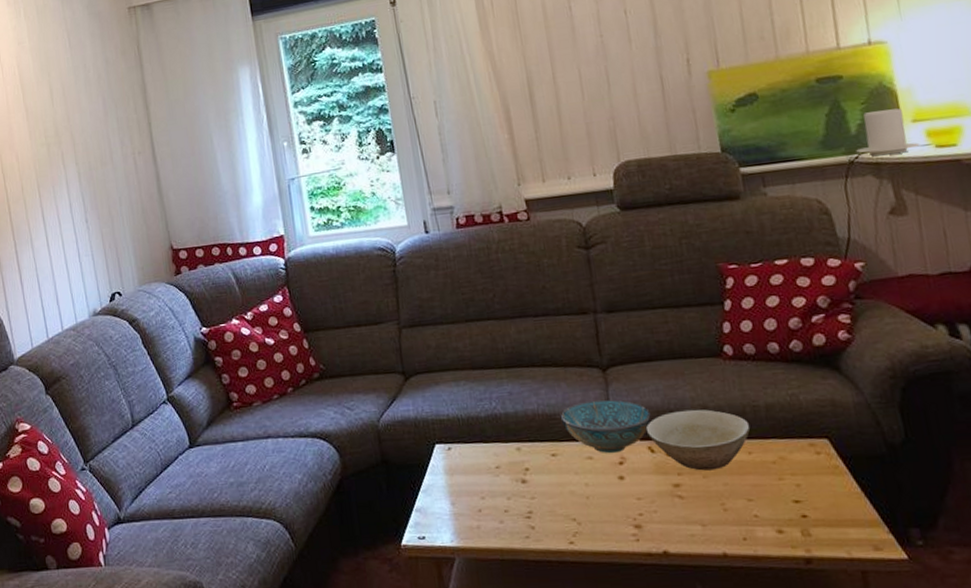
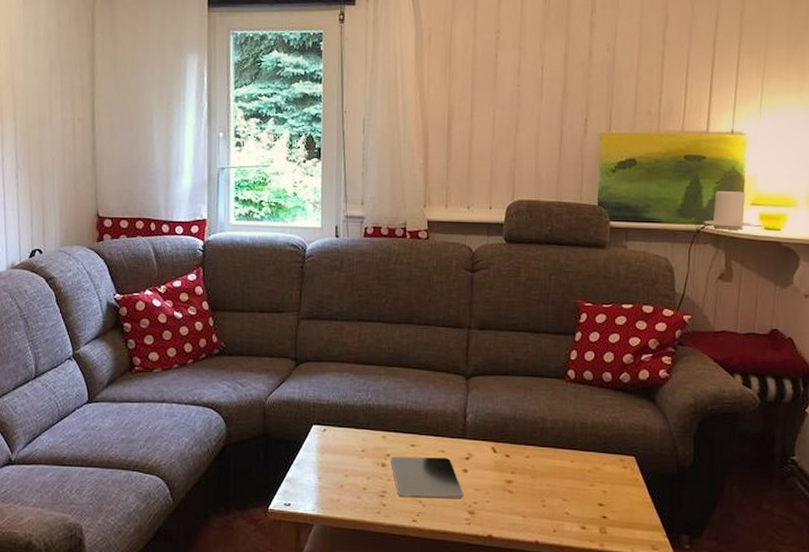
tablet: none [530,465,625,517] -> present [390,456,464,498]
decorative bowl: present [560,400,653,454] -> none [424,403,500,450]
bowl: present [645,409,750,471] -> none [492,420,577,472]

